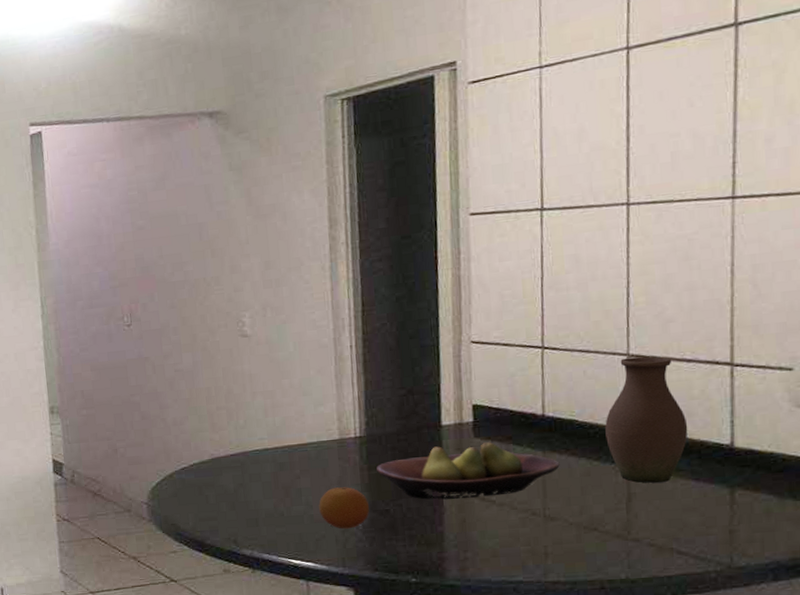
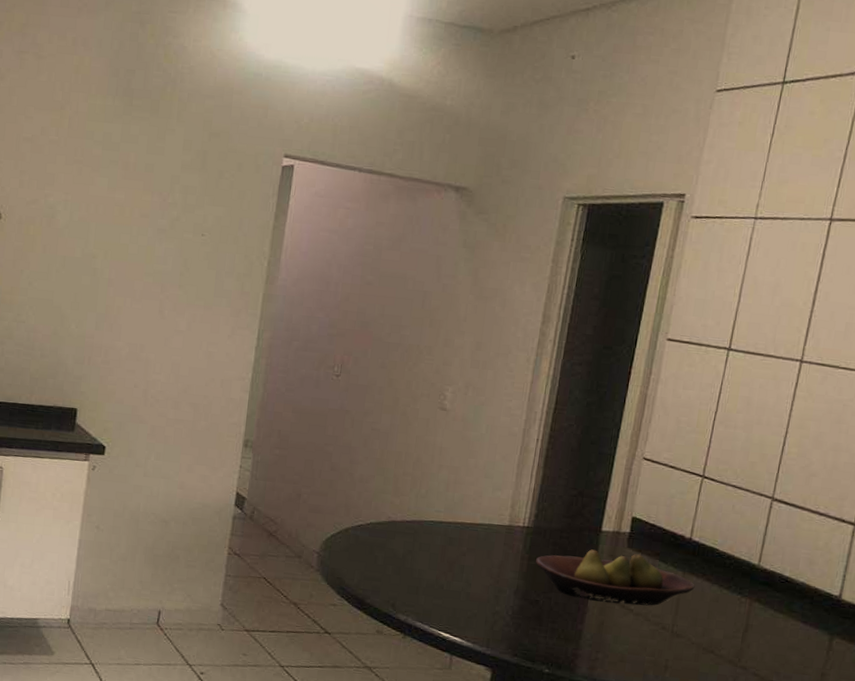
fruit: present [319,487,369,529] -> none [476,570,522,612]
vase: present [605,356,688,483] -> none [738,500,808,620]

